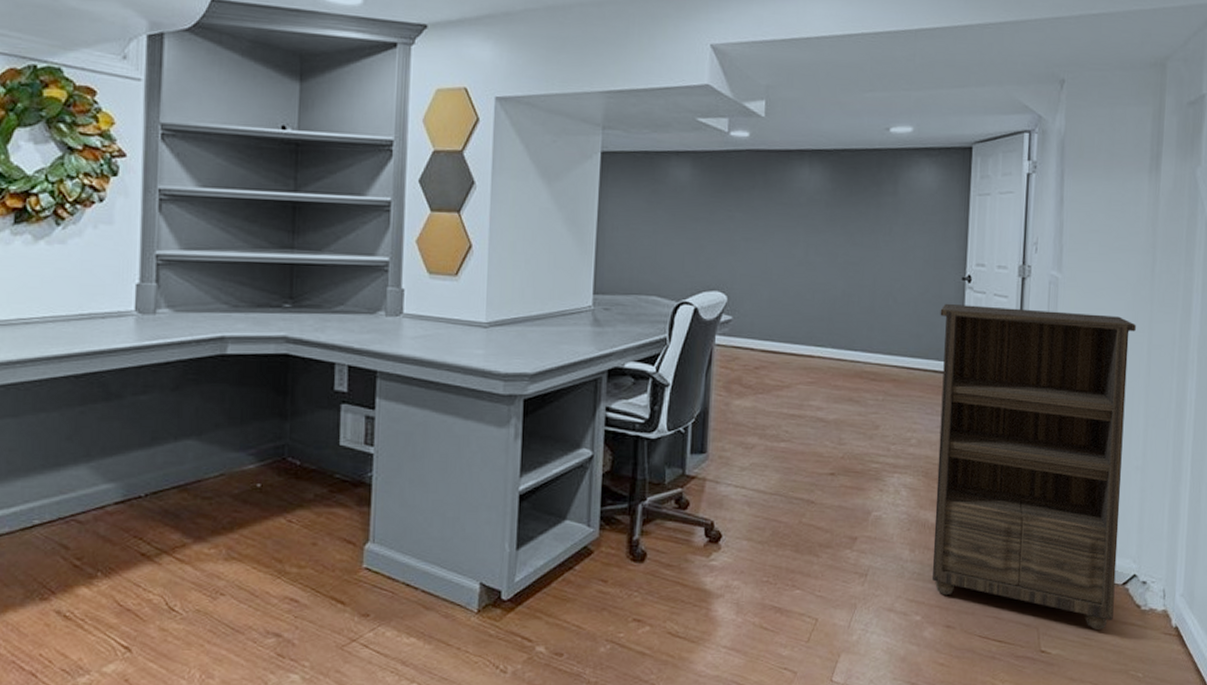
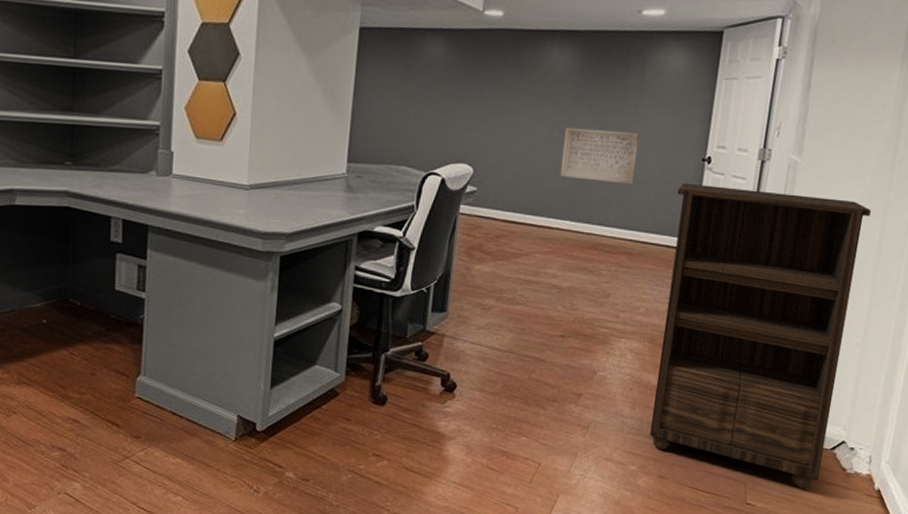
stone plaque: none [817,249,897,306] -> present [559,127,640,184]

